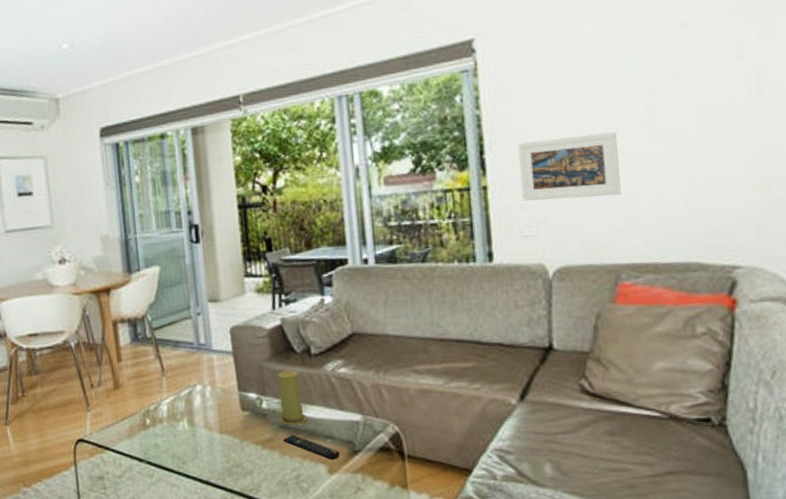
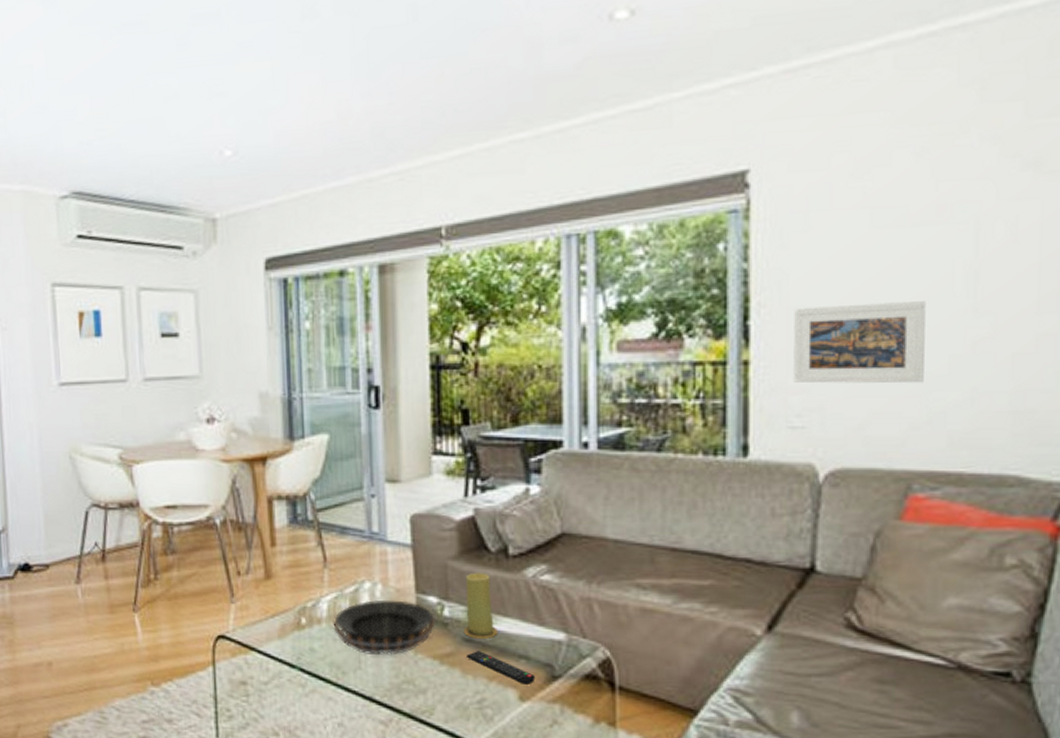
decorative bowl: none [172,398,256,446] -> present [333,599,436,656]

